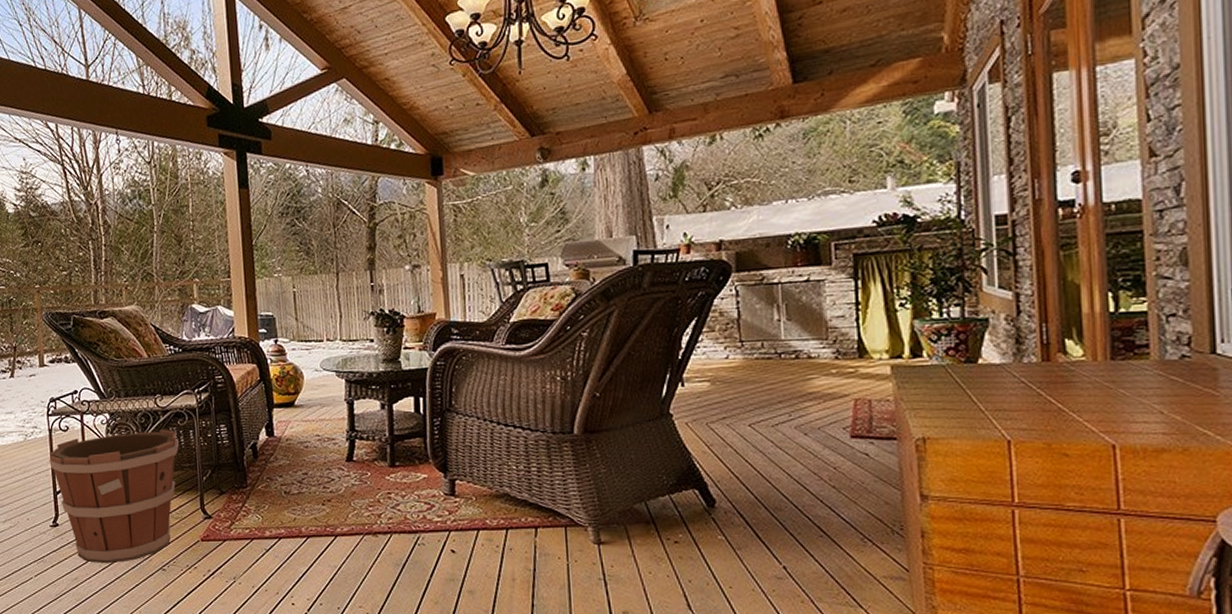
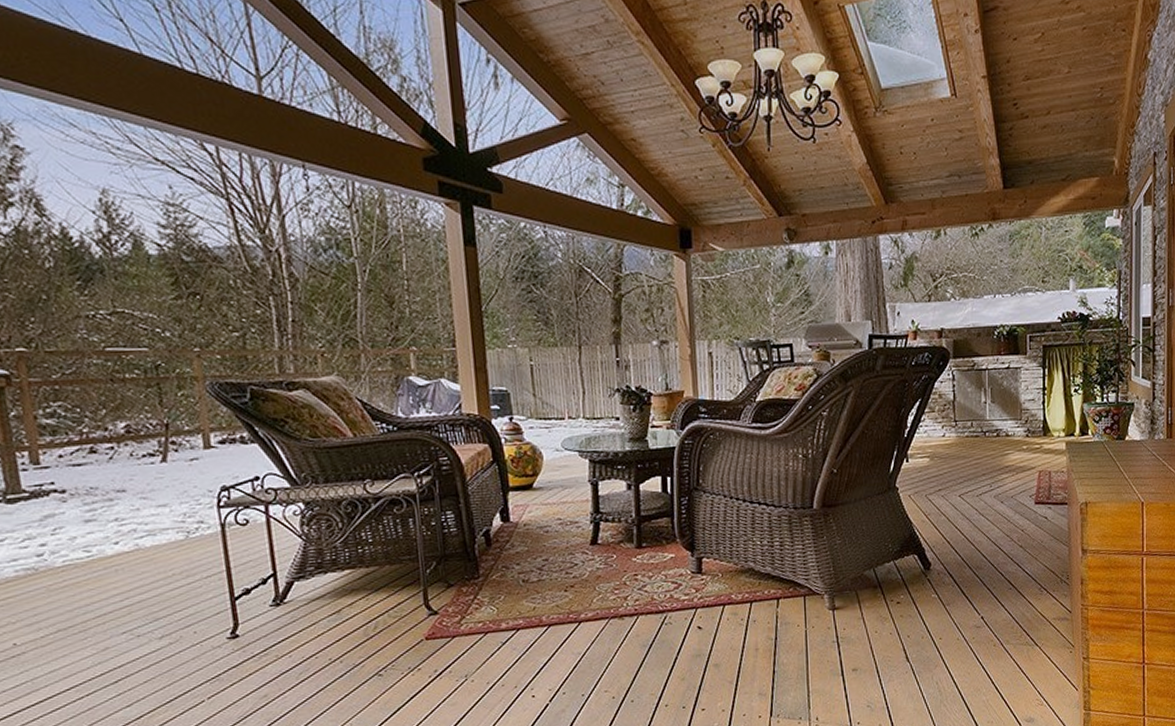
wooden bucket: present [49,429,180,563] -> none [222,518,397,676]

